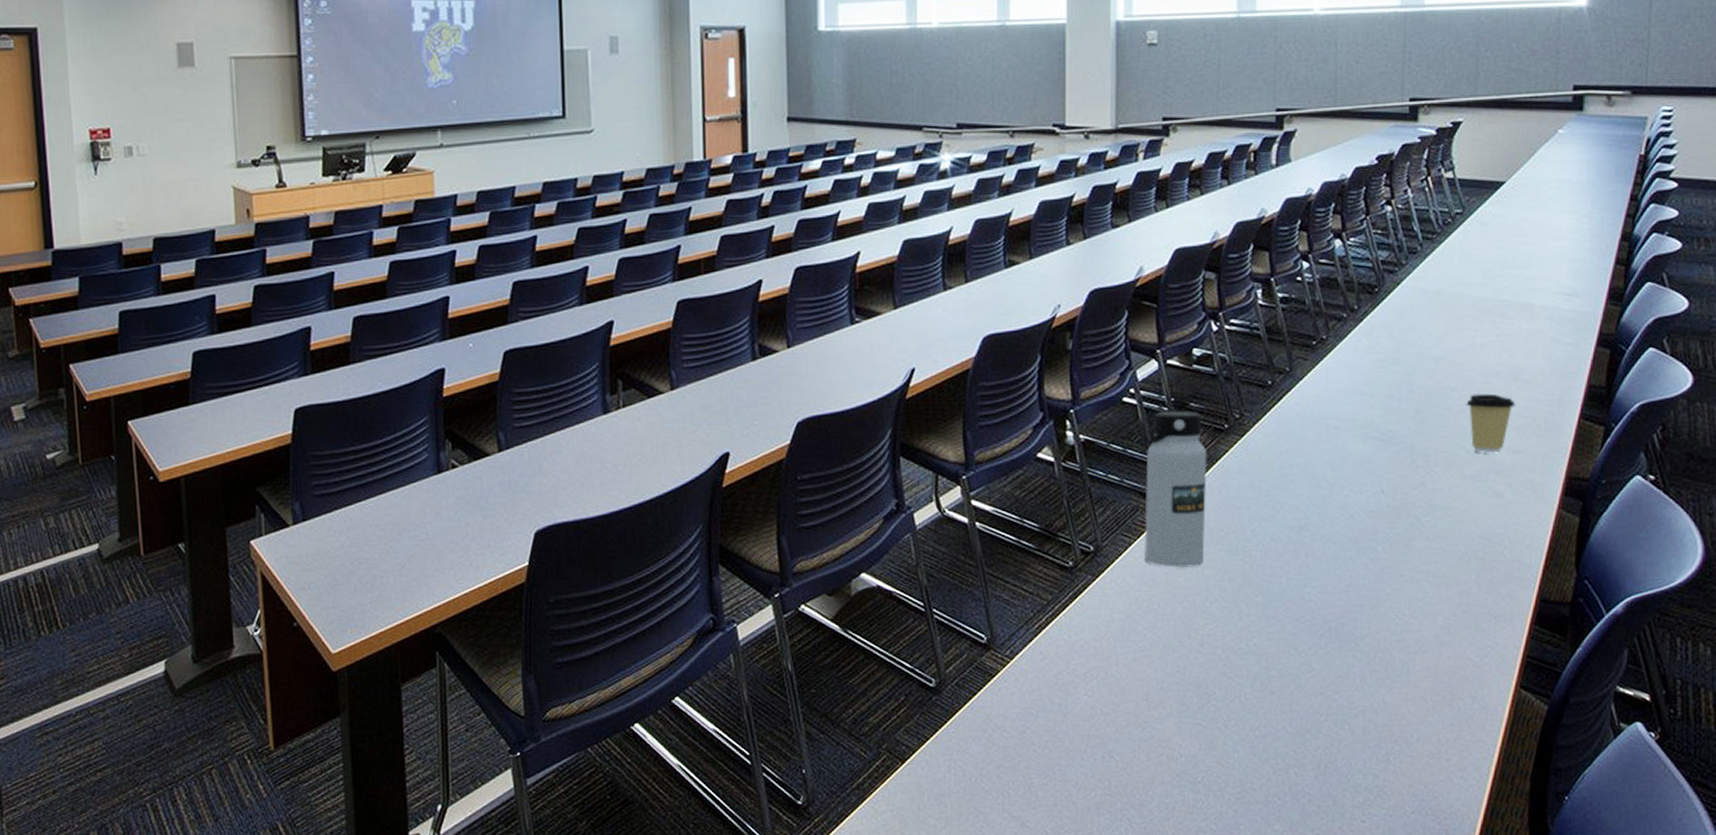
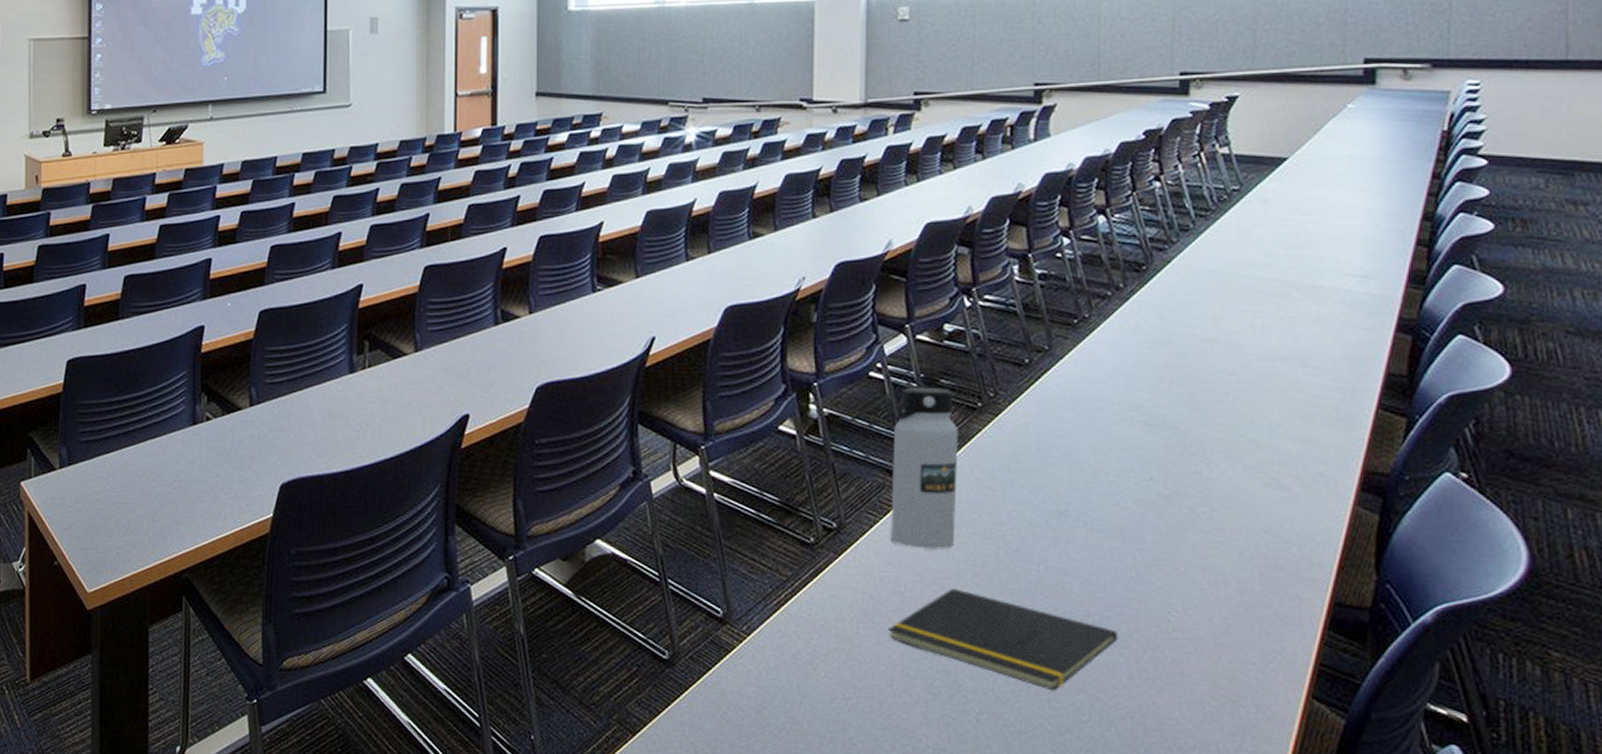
notepad: none [1143,604,1353,695] -> present [887,589,1119,691]
coffee cup: present [1466,393,1515,454] -> none [1246,379,1302,443]

